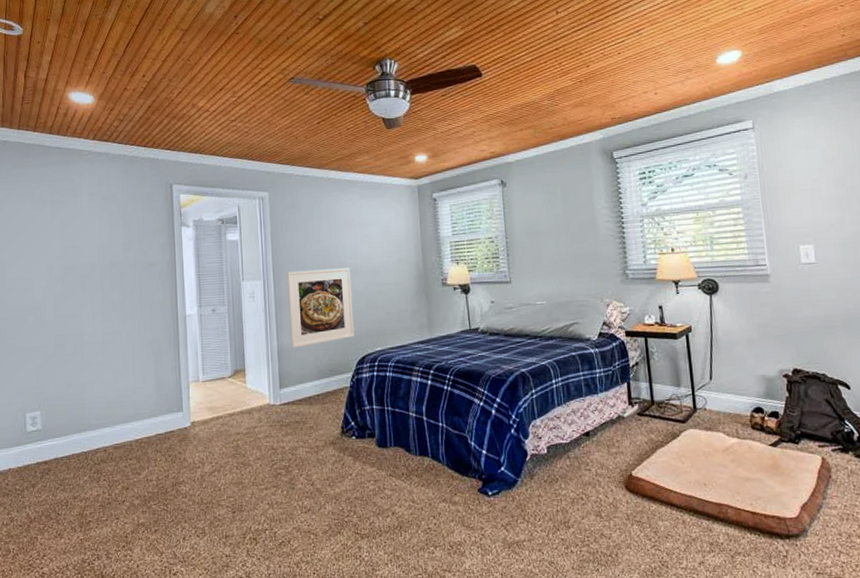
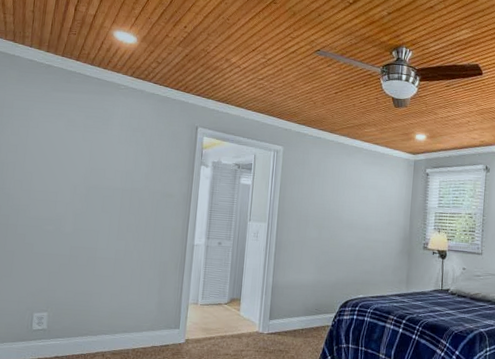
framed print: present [286,268,355,348] -> none [284,218,346,286]

